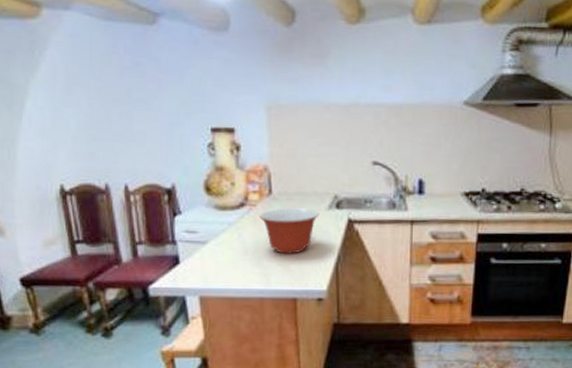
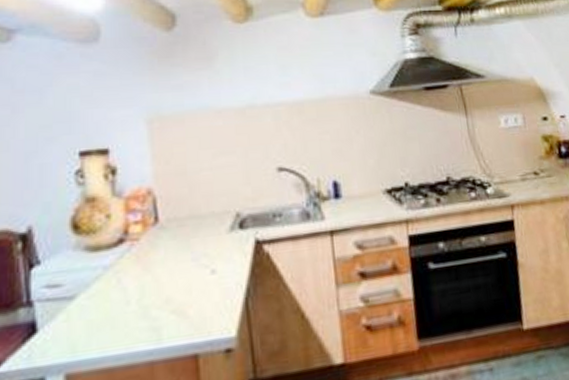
mixing bowl: present [259,207,319,254] -> none [144,234,219,297]

